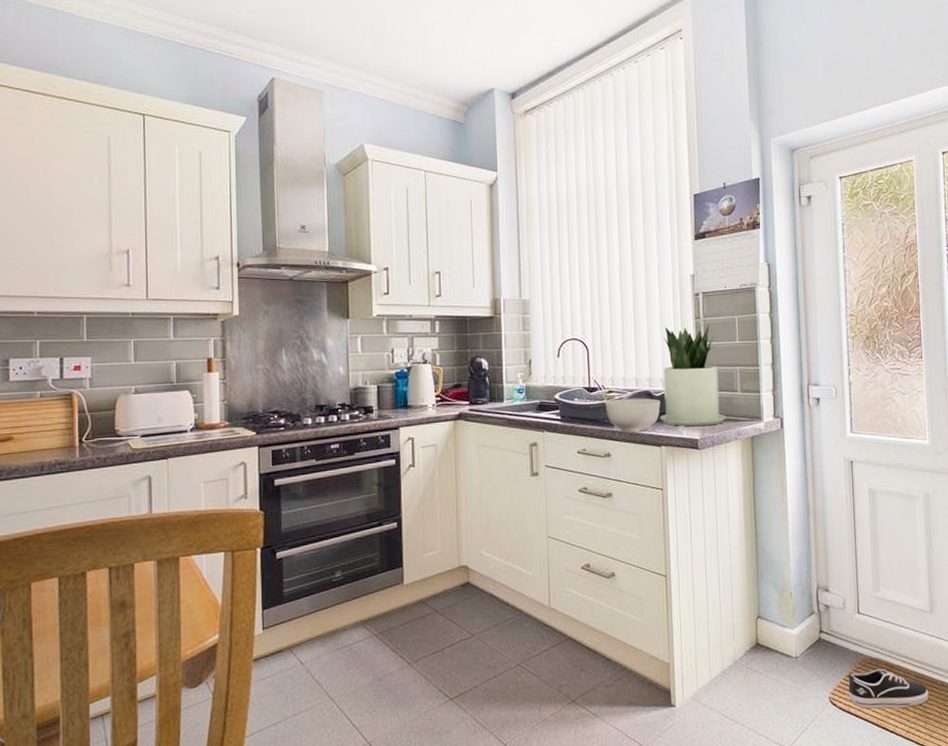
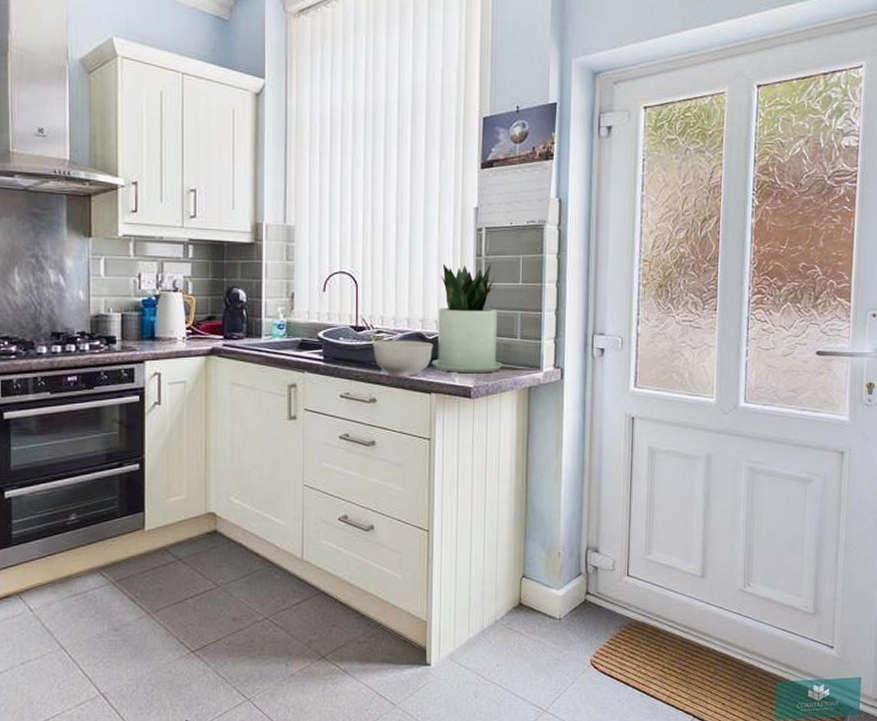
shoe: present [848,668,929,709] -> none [611,632,693,674]

